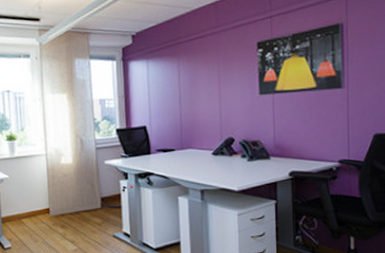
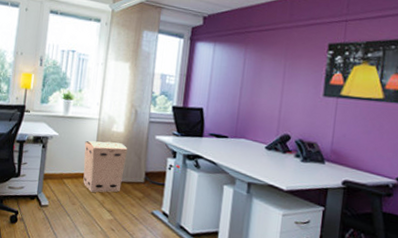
cardboard box: none [36,174,80,226] -> present [83,140,128,193]

